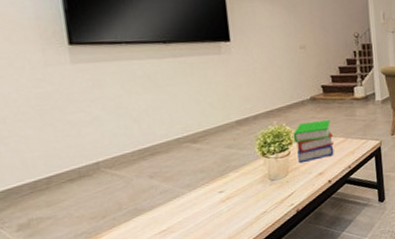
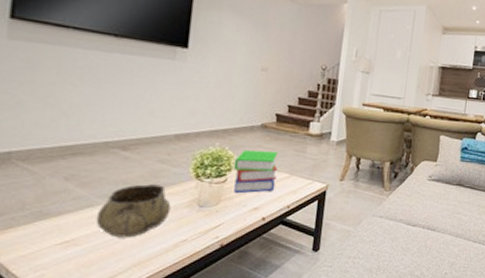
decorative bowl: none [184,167,247,220] -> present [96,184,171,238]

